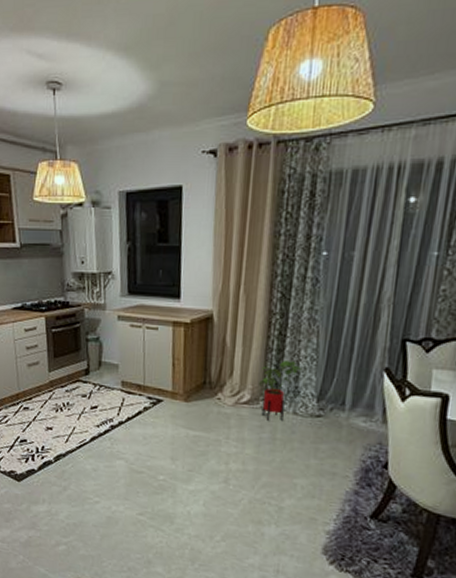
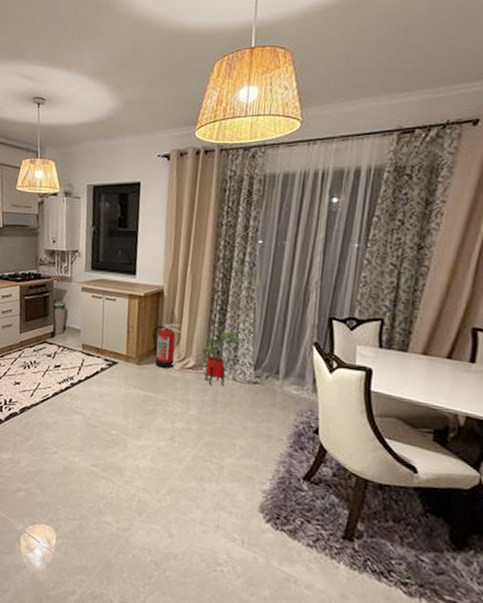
fire extinguisher: none [202,353,234,405] -> present [152,323,181,369]

